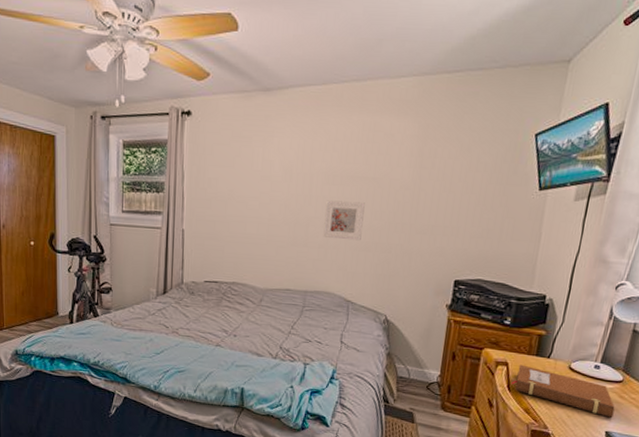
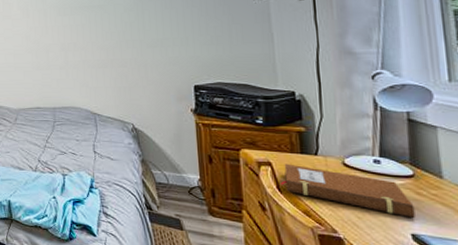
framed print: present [323,200,365,241] -> none [61,27,97,61]

